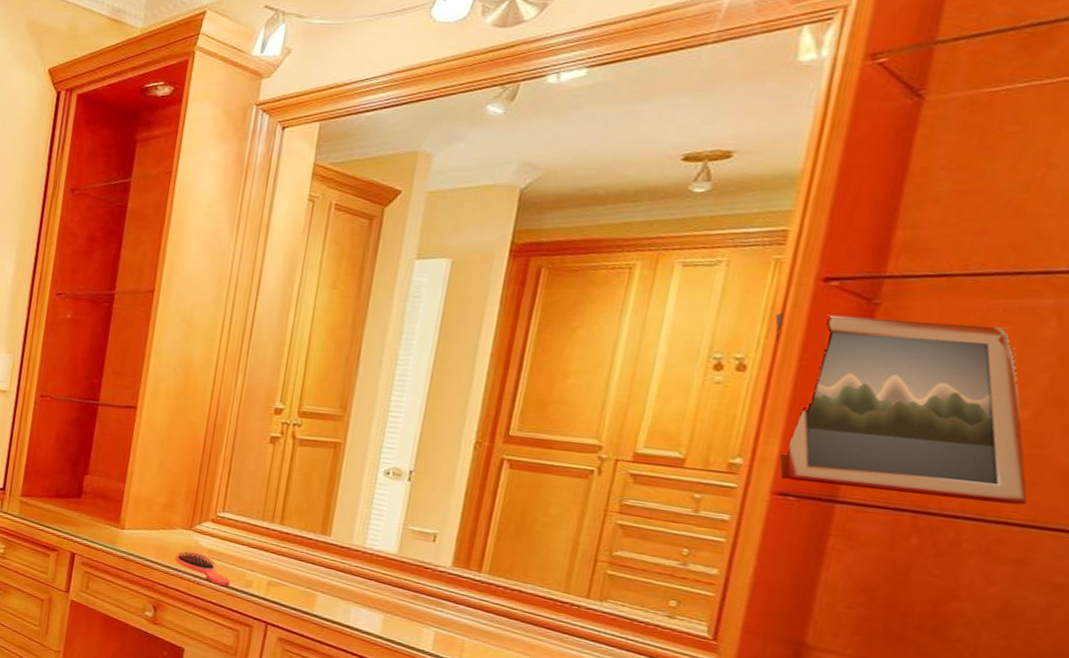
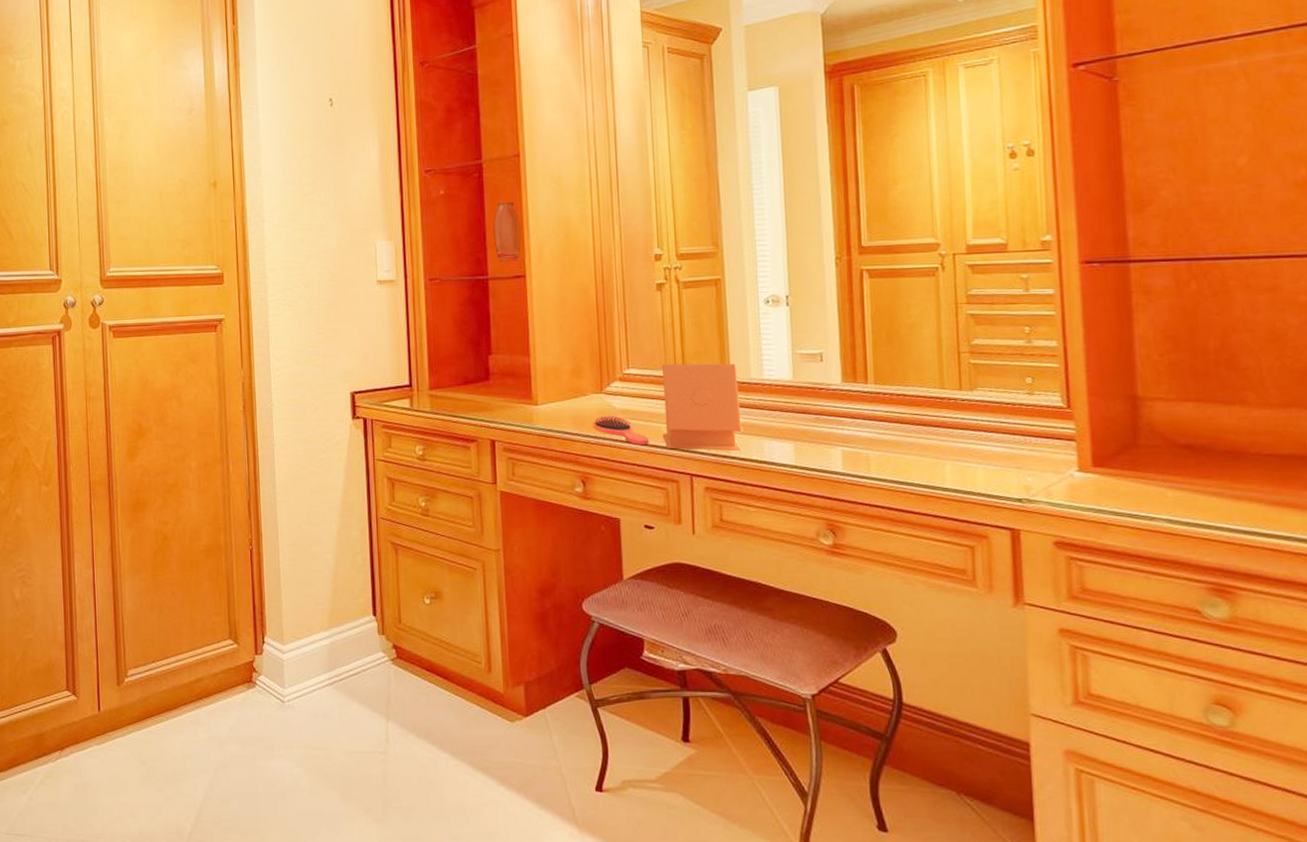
vase: none [111,334,142,392] -> present [492,202,522,262]
jewelry box: none [245,514,339,611] -> present [661,363,742,451]
picture frame: present [775,312,1028,505] -> none [1045,88,1264,249]

